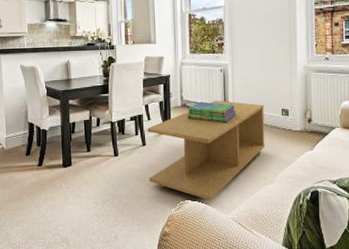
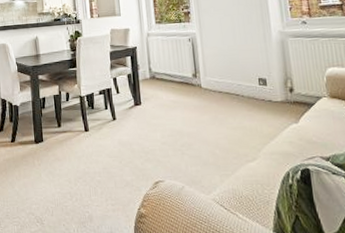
coffee table: present [147,101,265,201] -> none [116,71,244,180]
stack of books: present [187,101,236,123] -> none [156,72,209,95]

